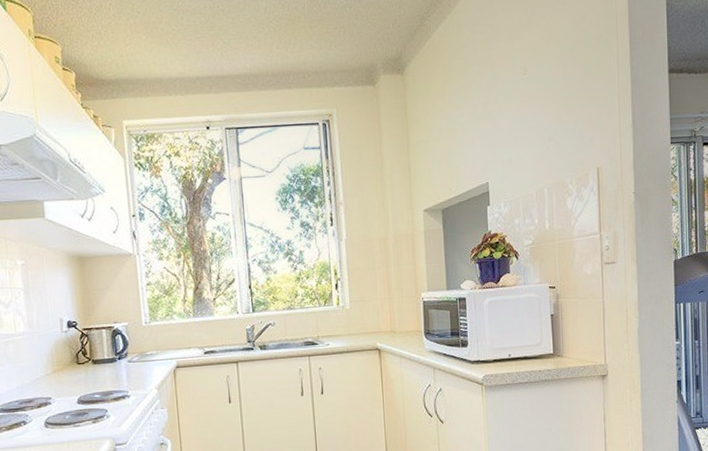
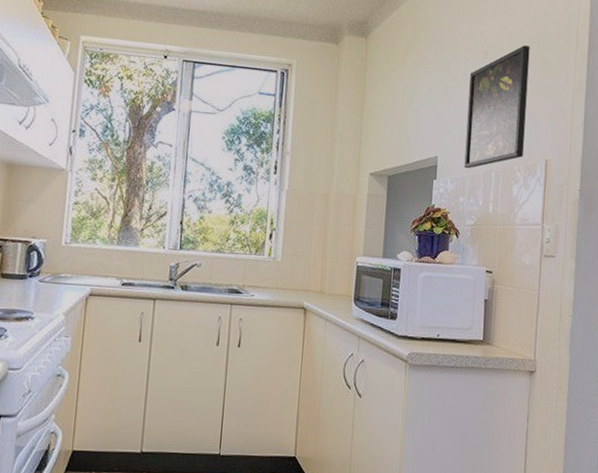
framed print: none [510,53,575,190] -> present [464,45,530,169]

